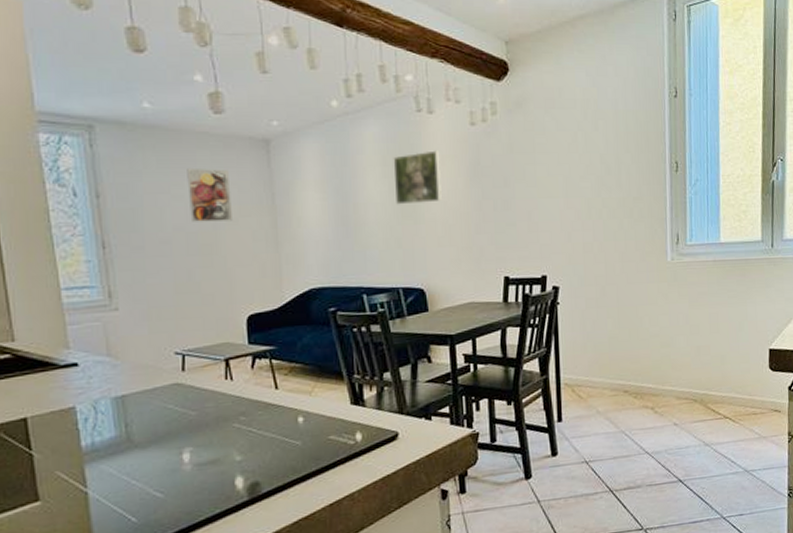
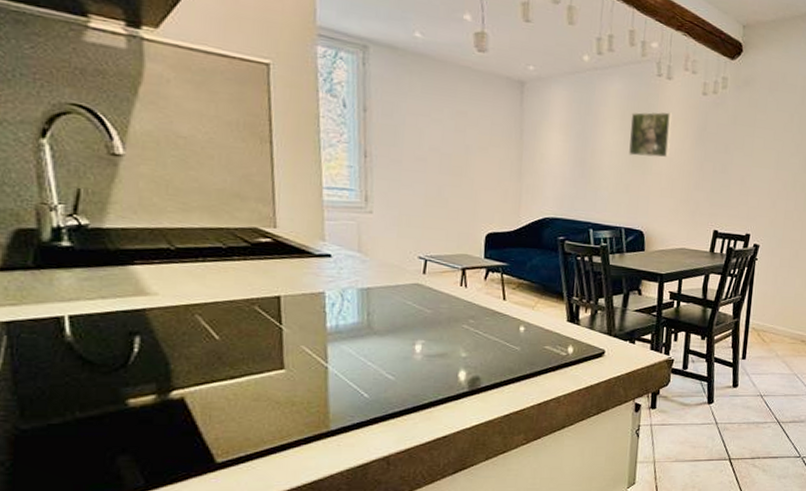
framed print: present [187,167,232,222] -> none [446,96,485,149]

